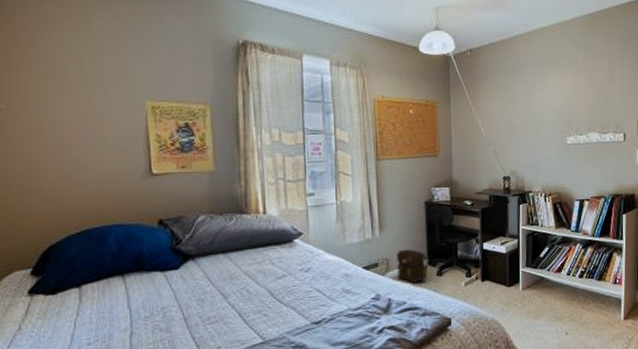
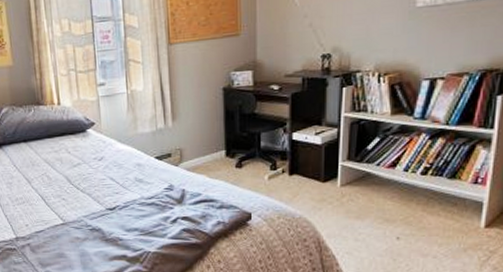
backpack: present [397,249,429,283] -> none [191,139,226,175]

